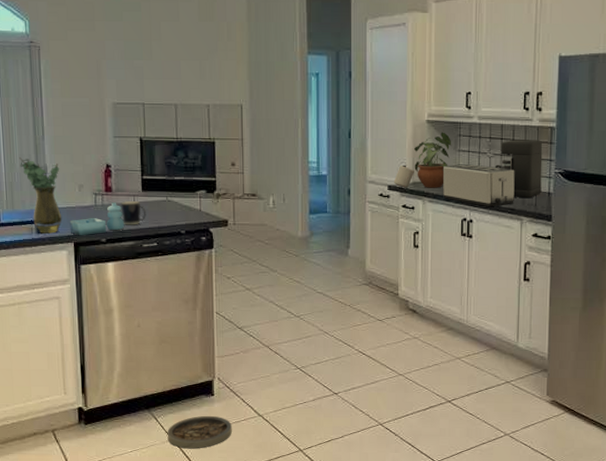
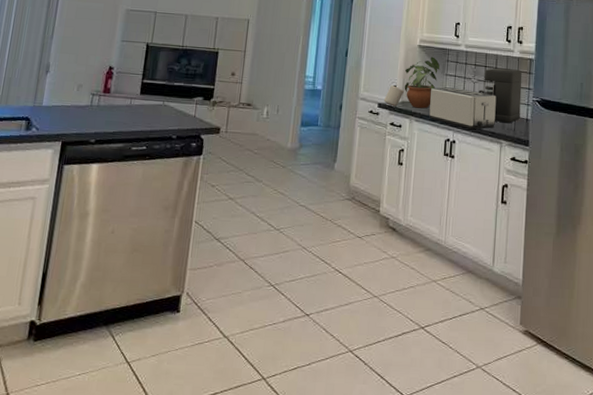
vase: present [19,158,62,234] -> none [23,54,62,131]
soap dispenser: present [69,202,125,236] -> none [60,103,118,136]
mug: present [121,200,146,225] -> none [115,103,141,128]
pet bowl: present [167,415,232,449] -> none [121,335,194,374]

